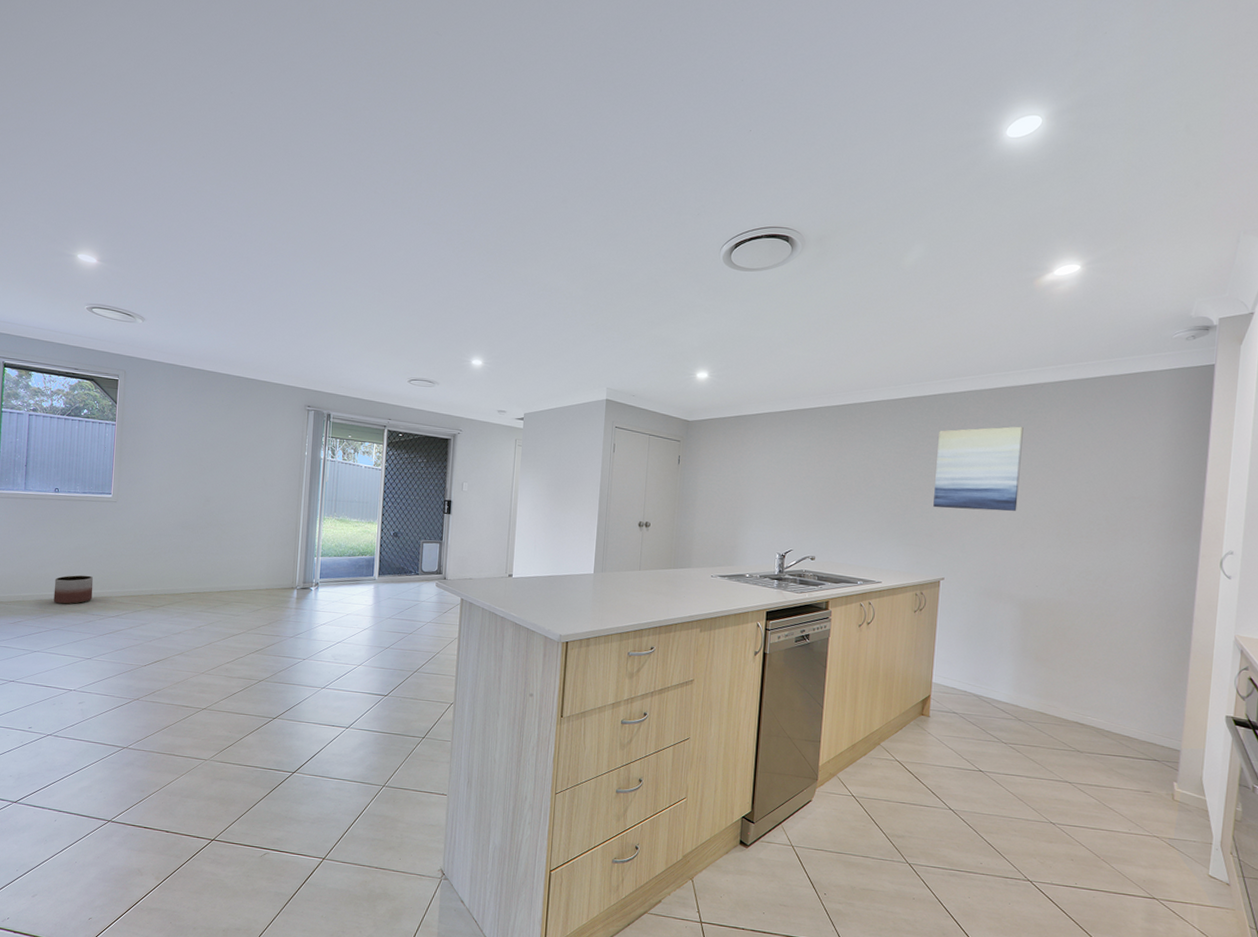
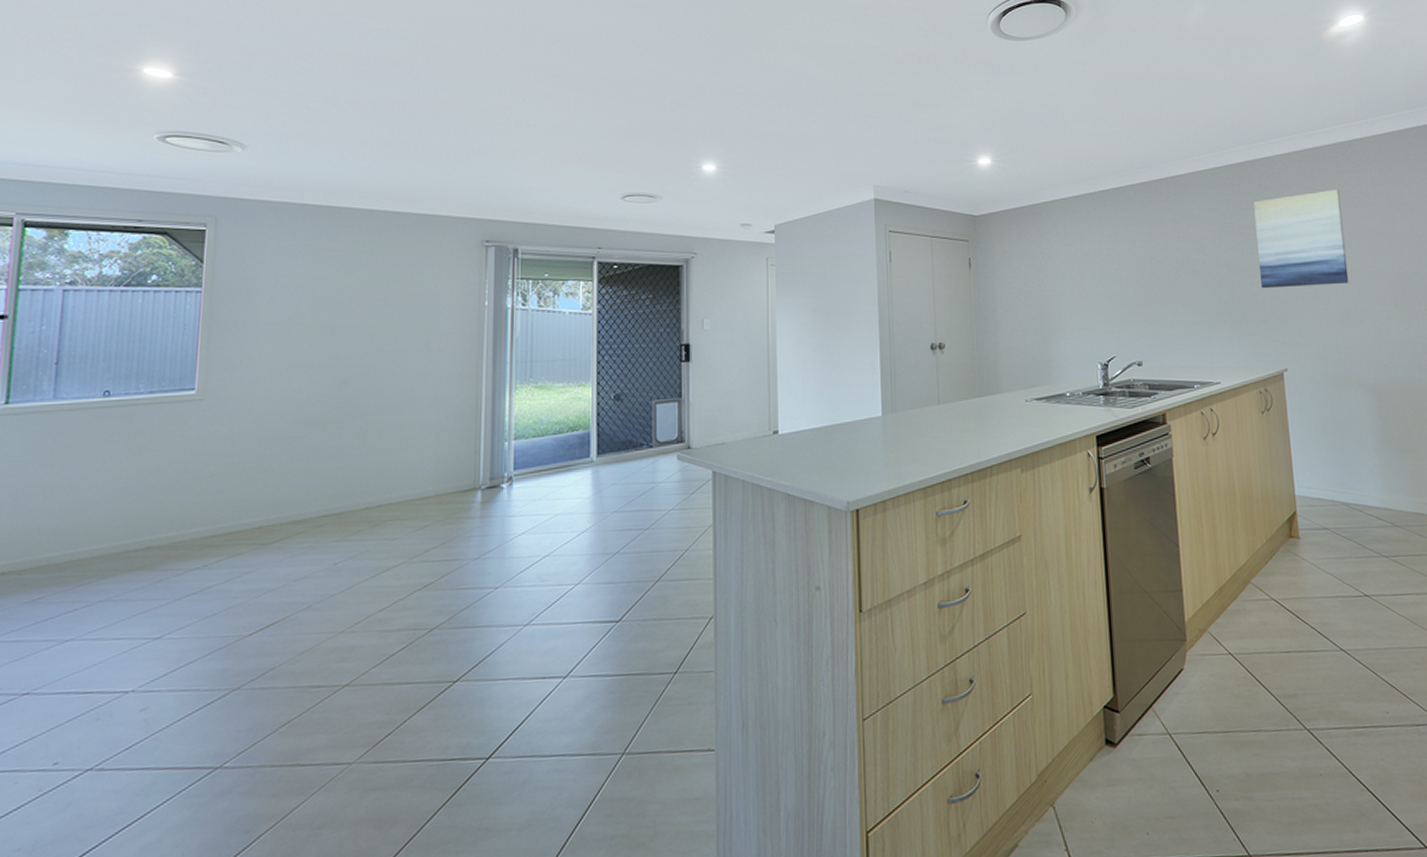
planter: present [53,575,94,605] -> none [99,512,166,562]

